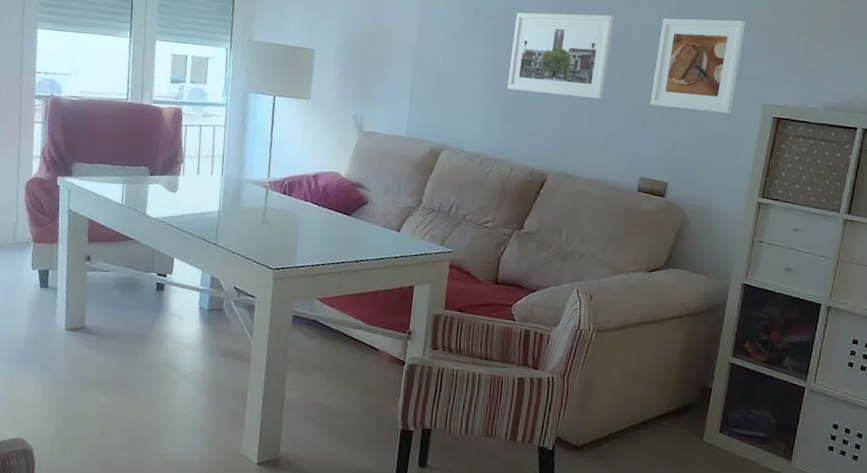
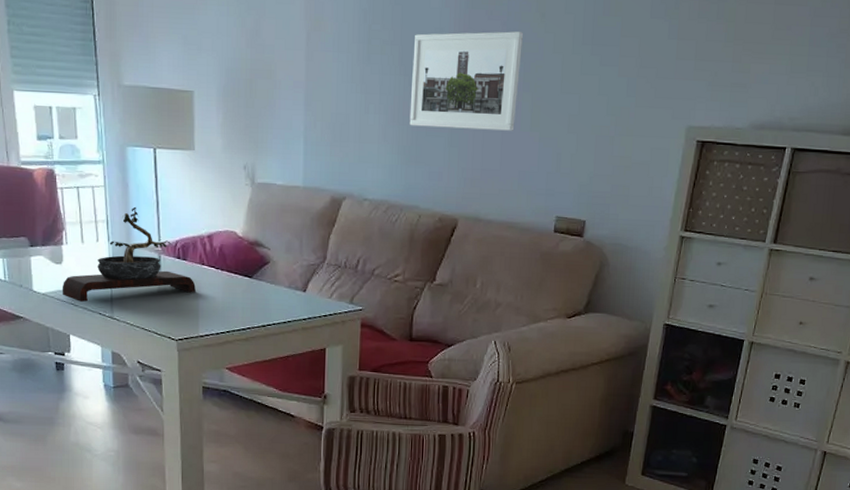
bonsai tree: none [173,145,297,228] -> present [63,206,196,302]
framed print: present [650,18,746,114] -> none [565,29,668,140]

